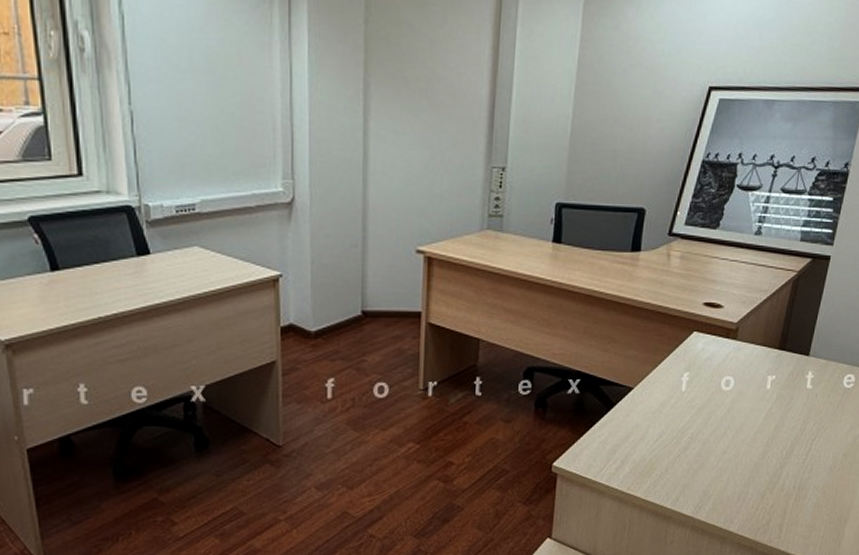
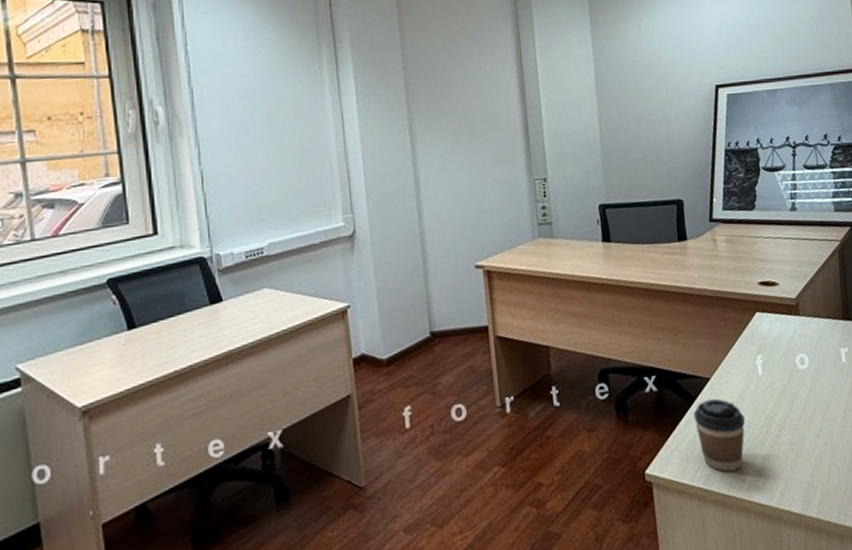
coffee cup: none [609,407,658,473] -> present [693,398,745,472]

